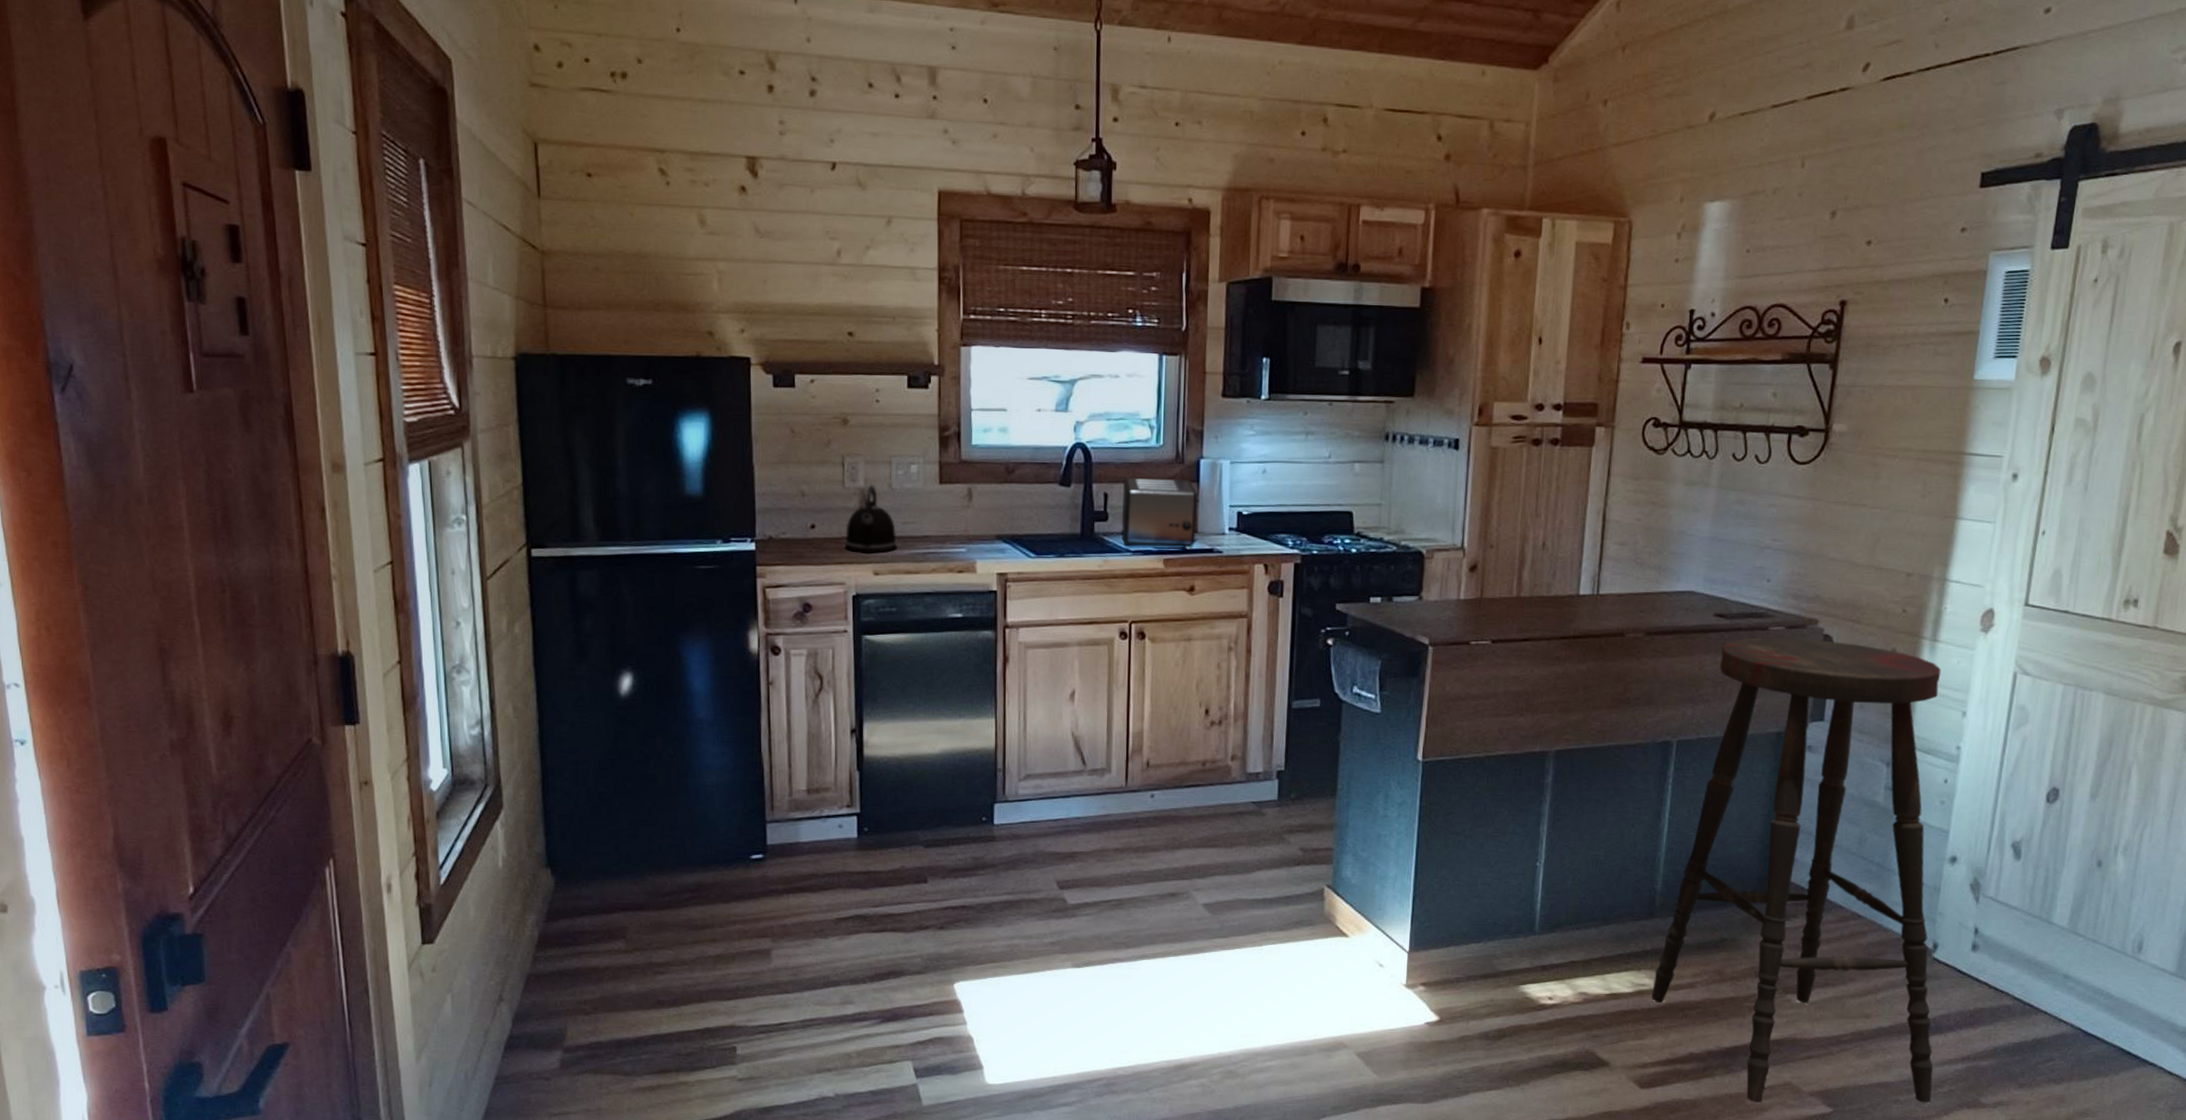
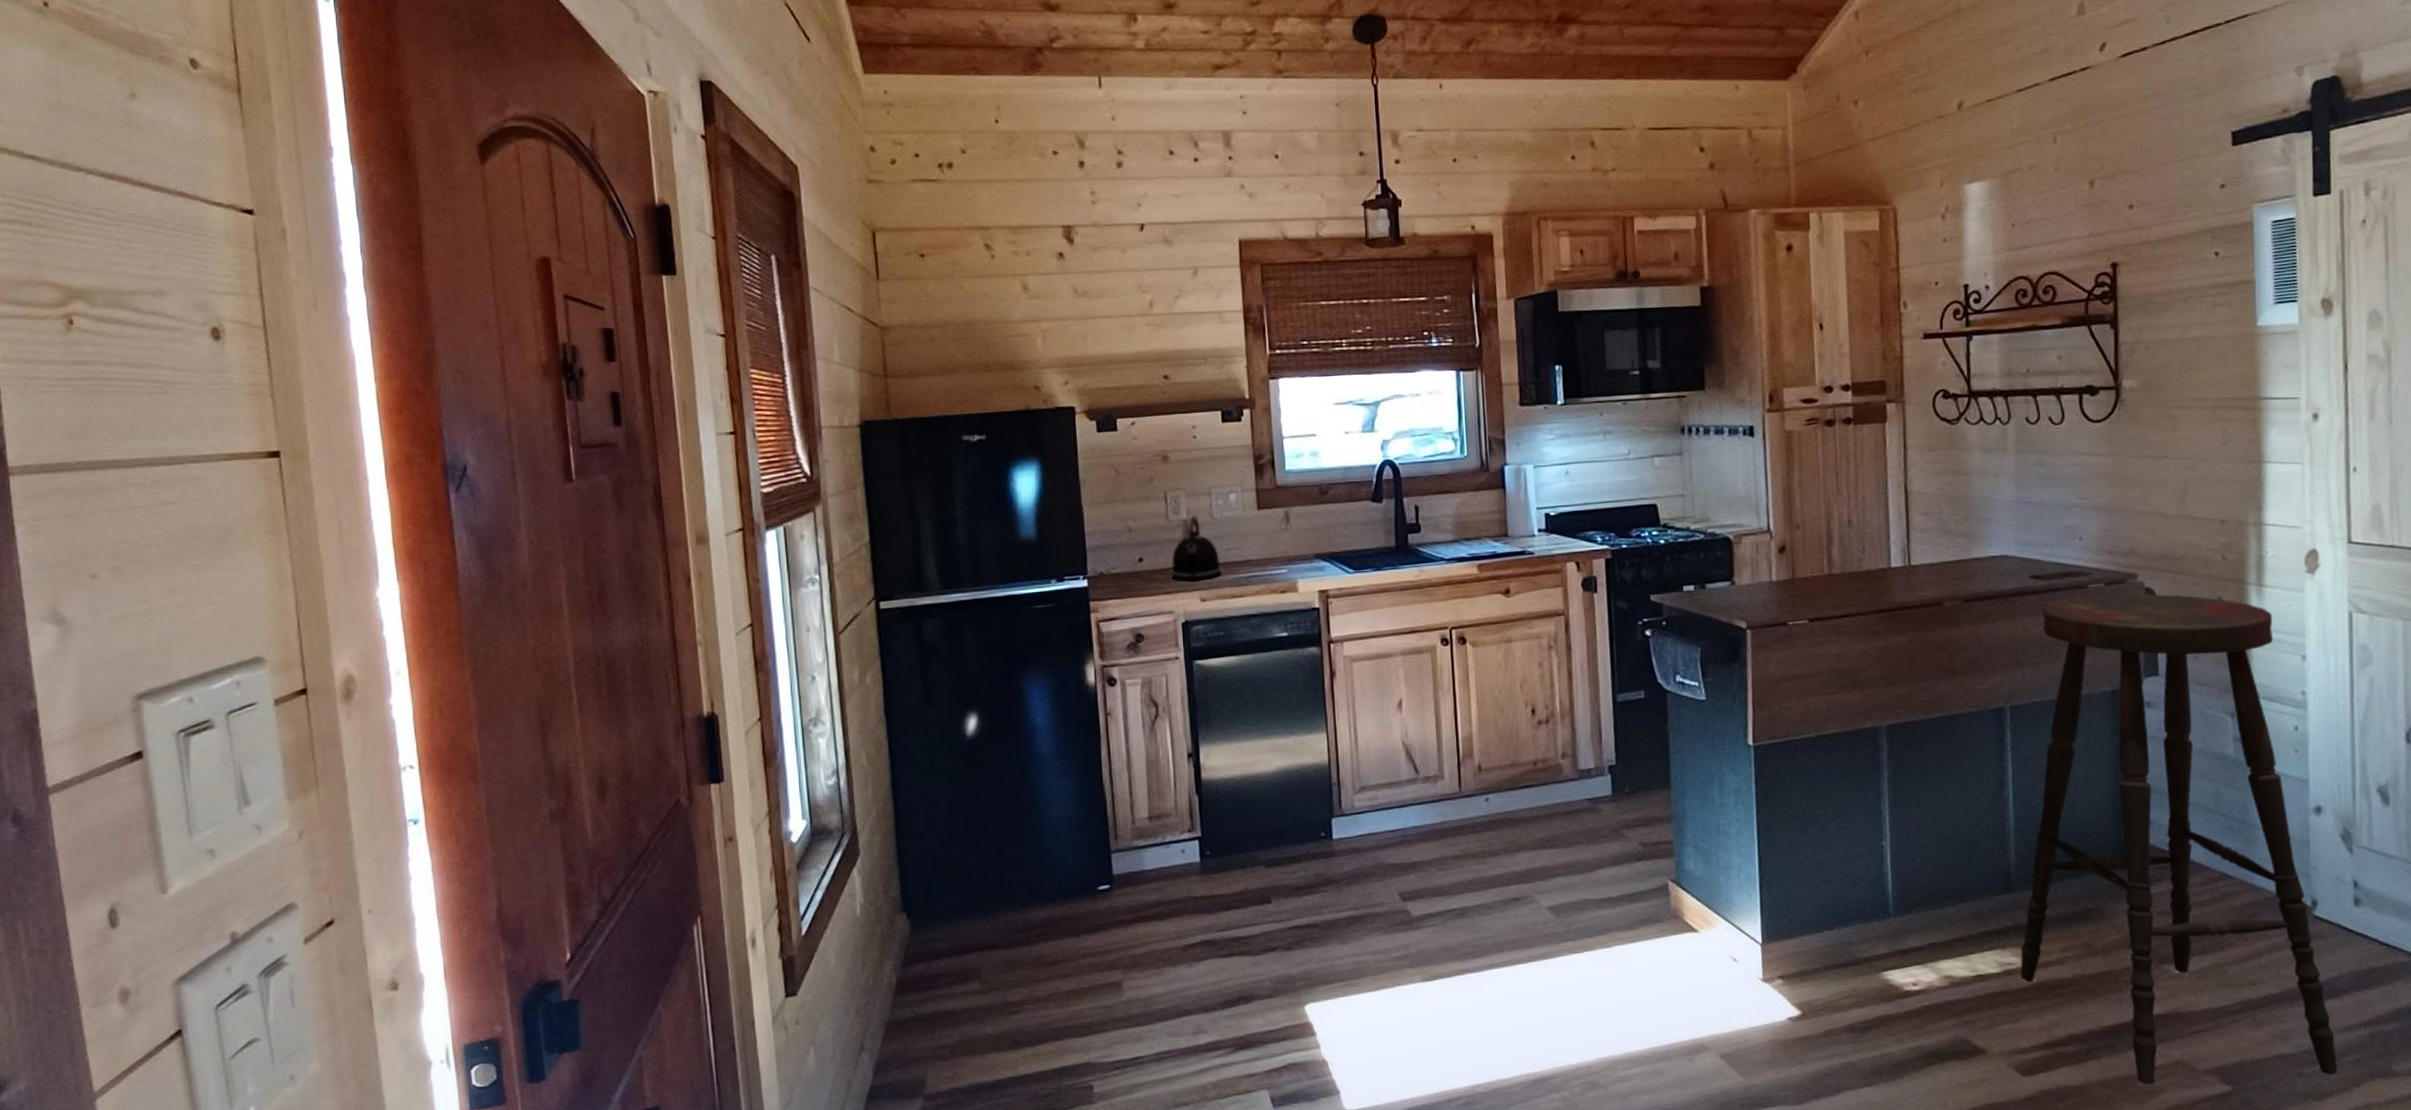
toaster: present [1121,477,1200,548] -> none [1432,486,1507,555]

